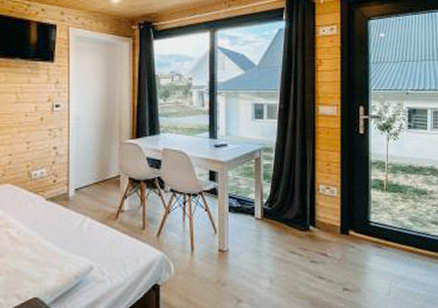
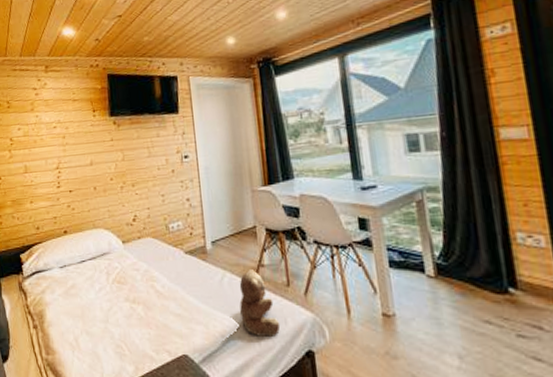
teddy bear: none [96,215,133,276] -> present [239,270,281,338]

